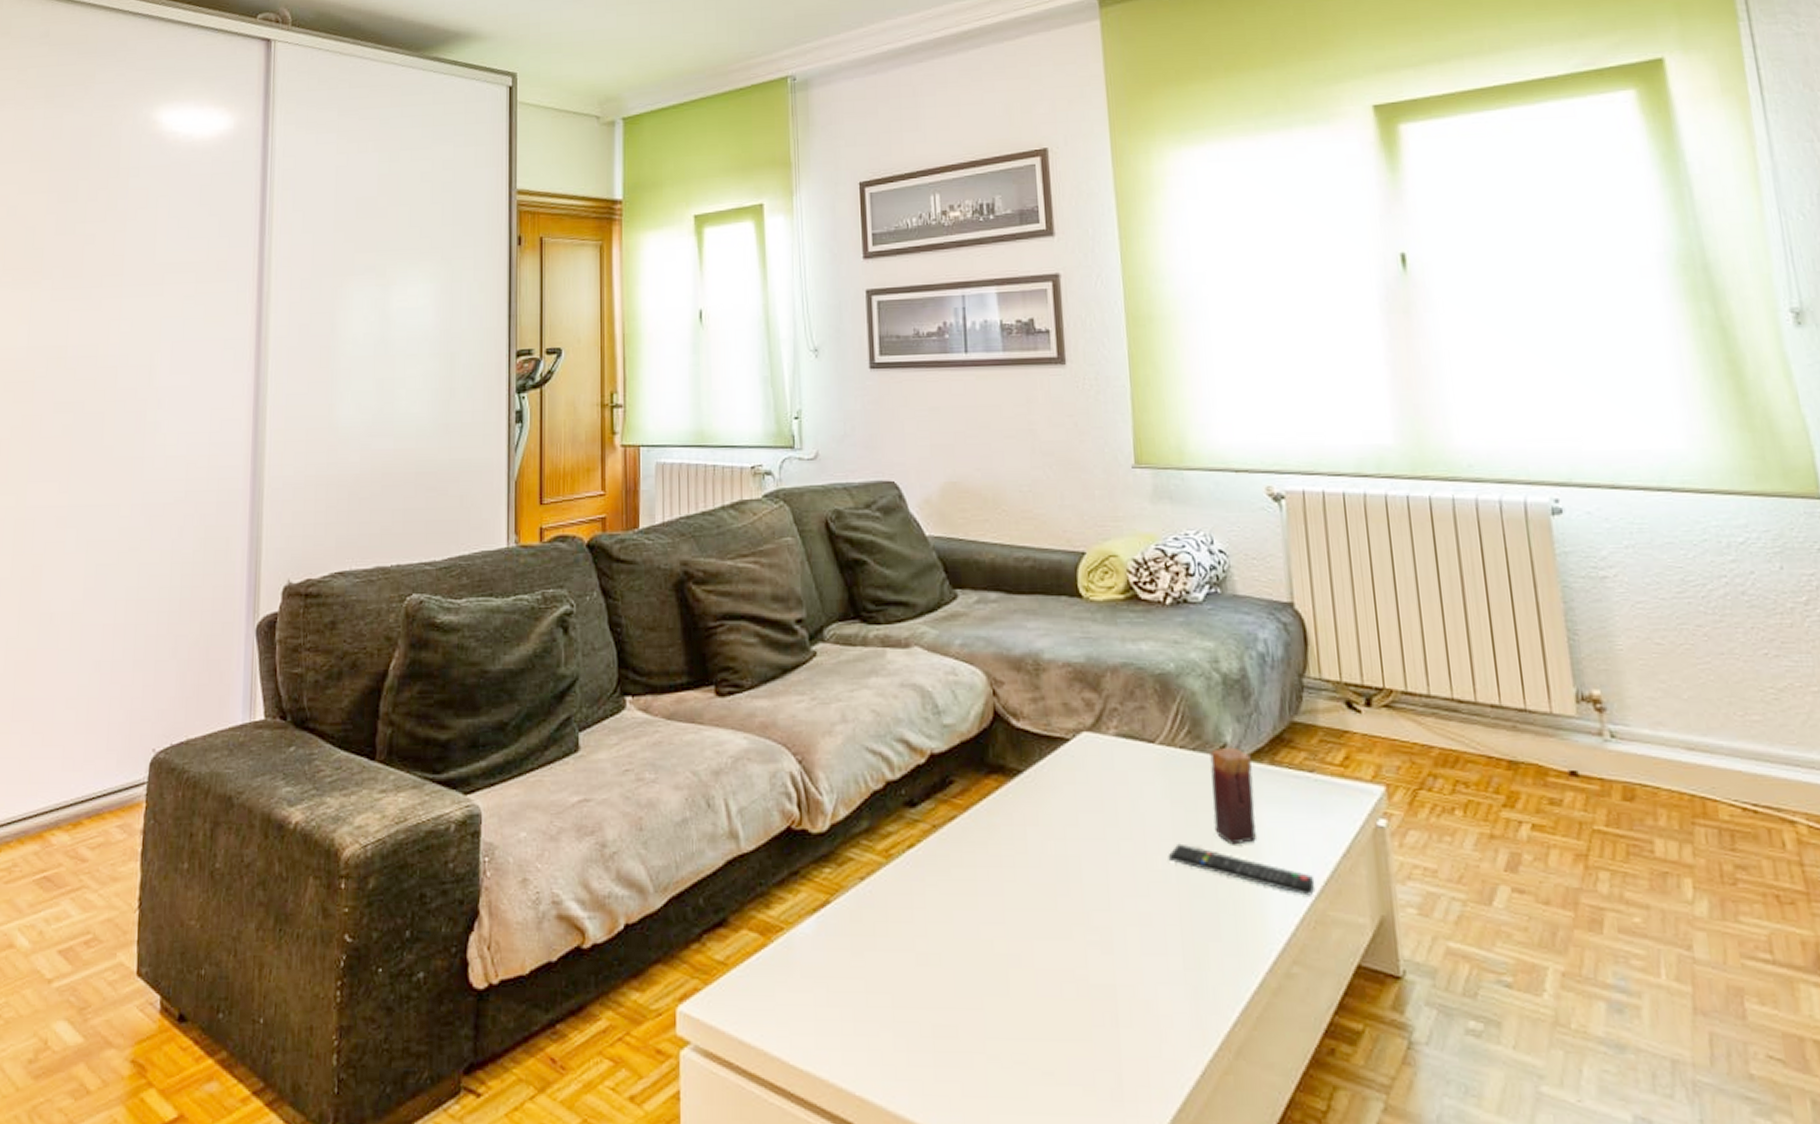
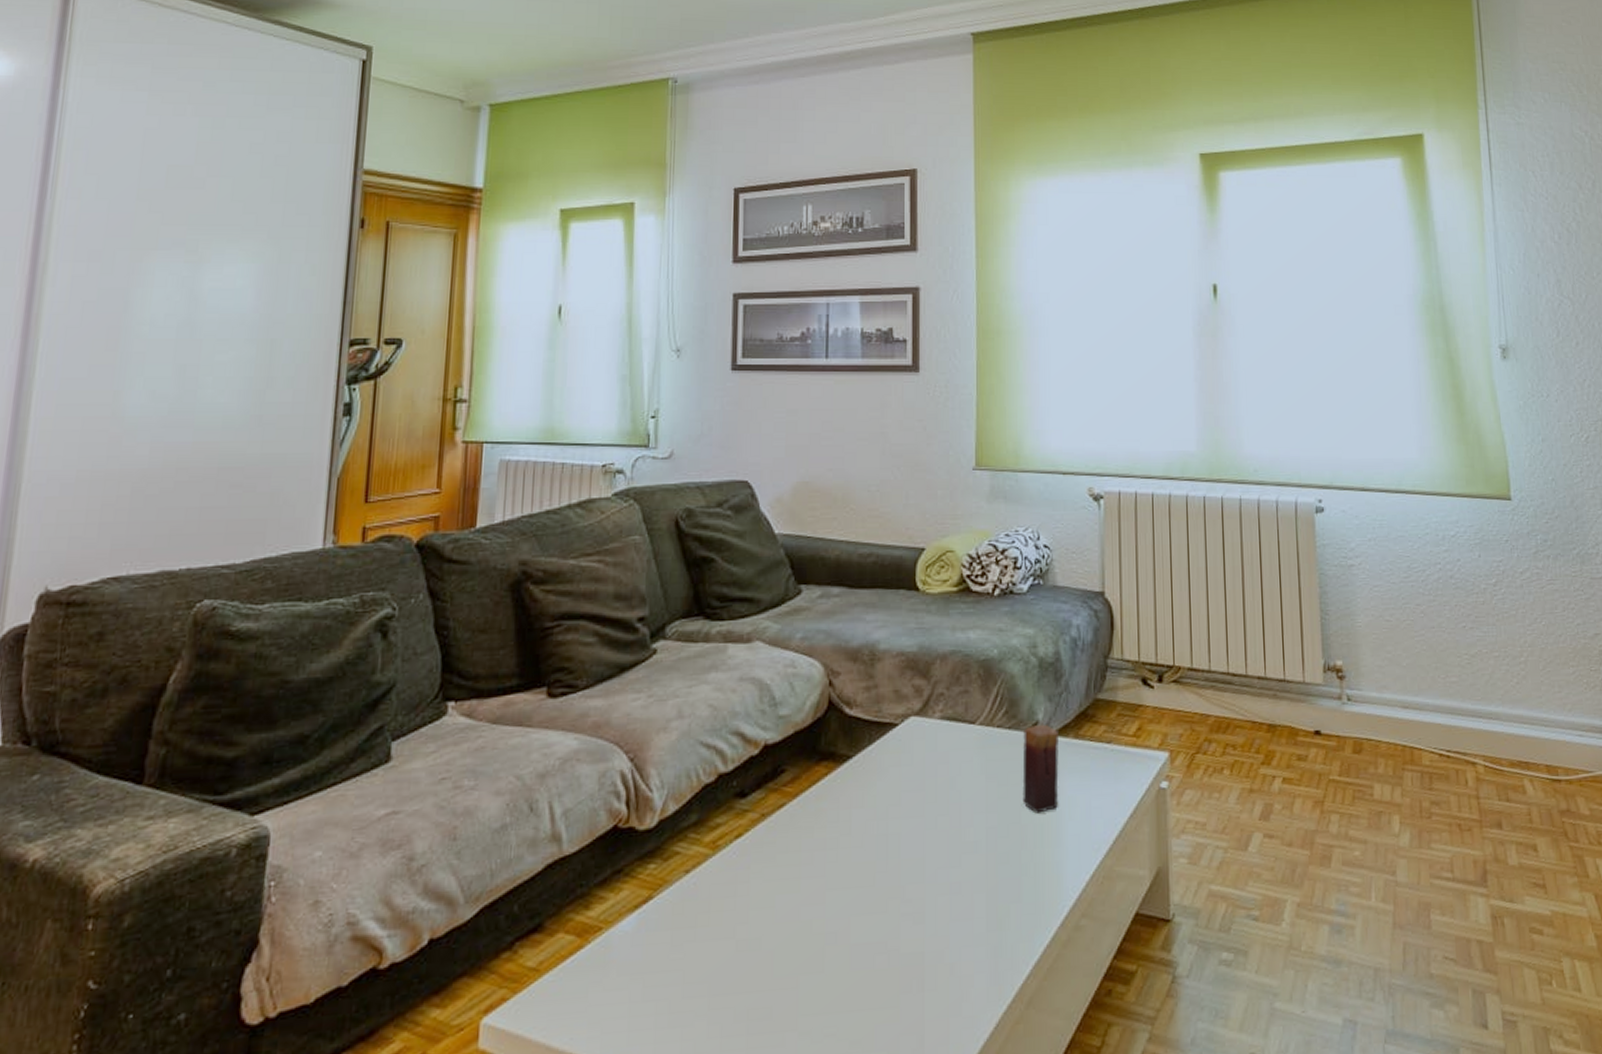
remote control: present [1168,843,1316,896] -> none [980,815,1105,855]

